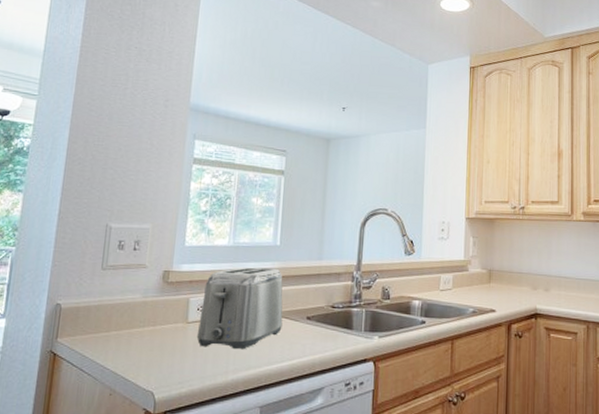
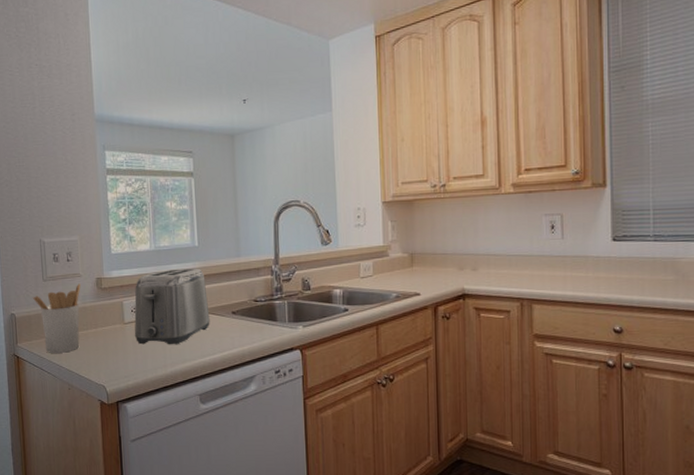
utensil holder: none [85,275,145,352] -> present [32,283,81,353]

